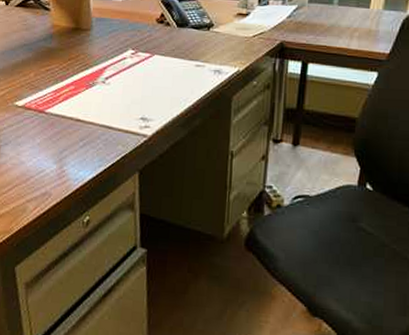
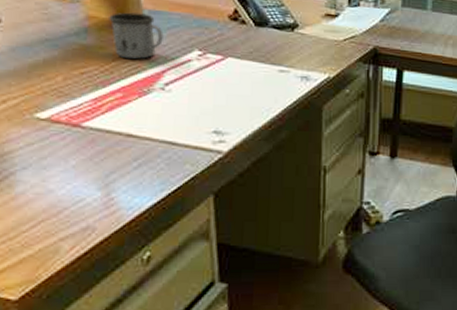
mug: none [67,20,106,59] -> present [109,12,164,59]

